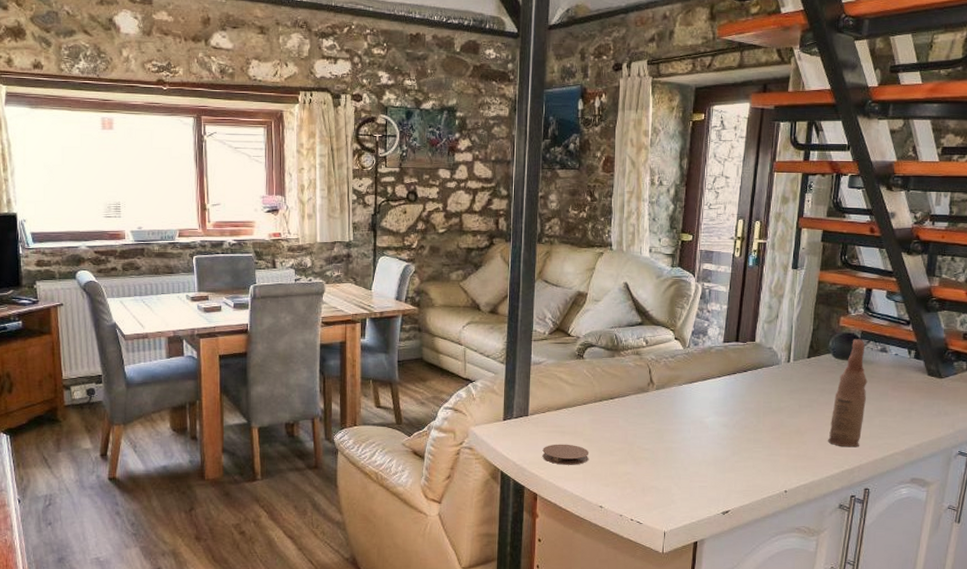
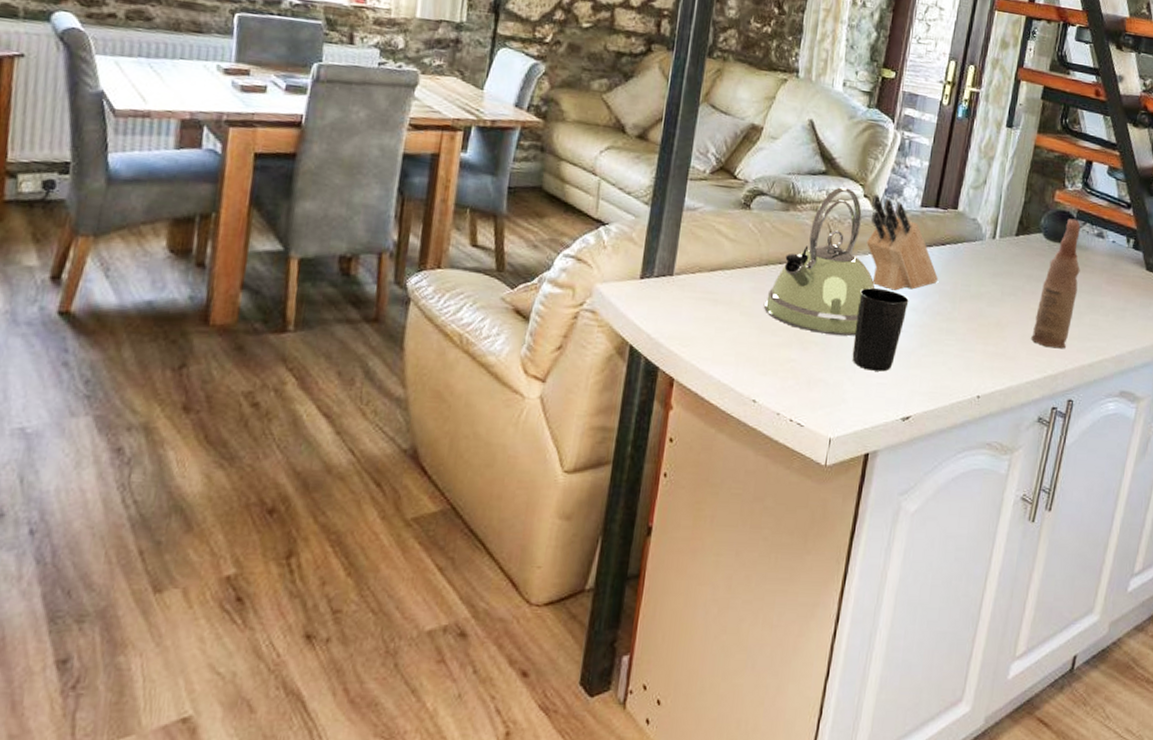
coaster: present [542,444,589,465] -> none [686,315,746,345]
kettle: none [602,334,691,451] -> present [764,187,876,336]
cup: none [676,412,720,477] -> present [852,287,909,372]
knife block: none [681,336,744,412] -> present [866,194,939,291]

